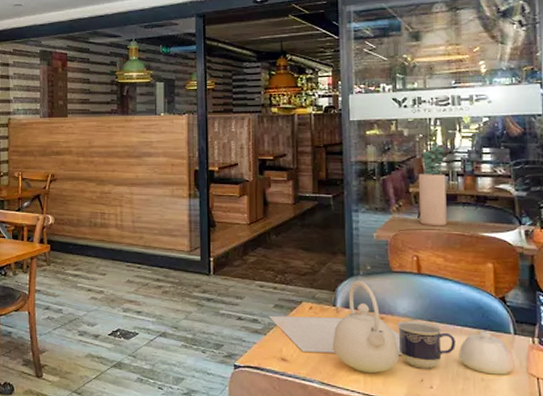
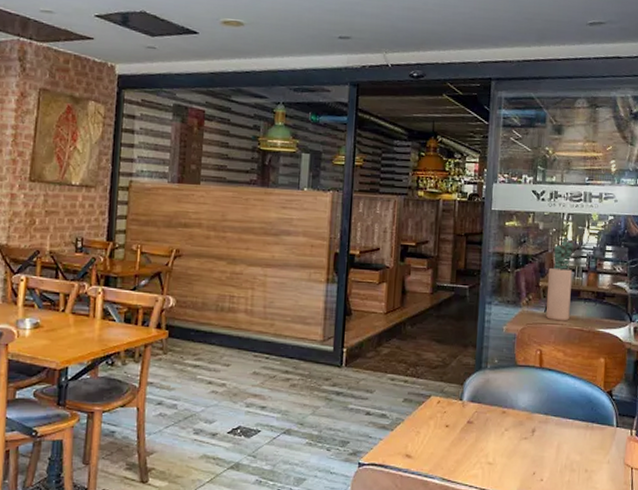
napkin: present [269,315,401,356] -> none [398,410,518,450]
teapot: present [332,281,400,374] -> none [455,374,517,468]
cup: present [396,320,456,369] -> none [516,414,567,462]
sugar bowl: present [459,331,516,375] -> none [568,424,616,466]

